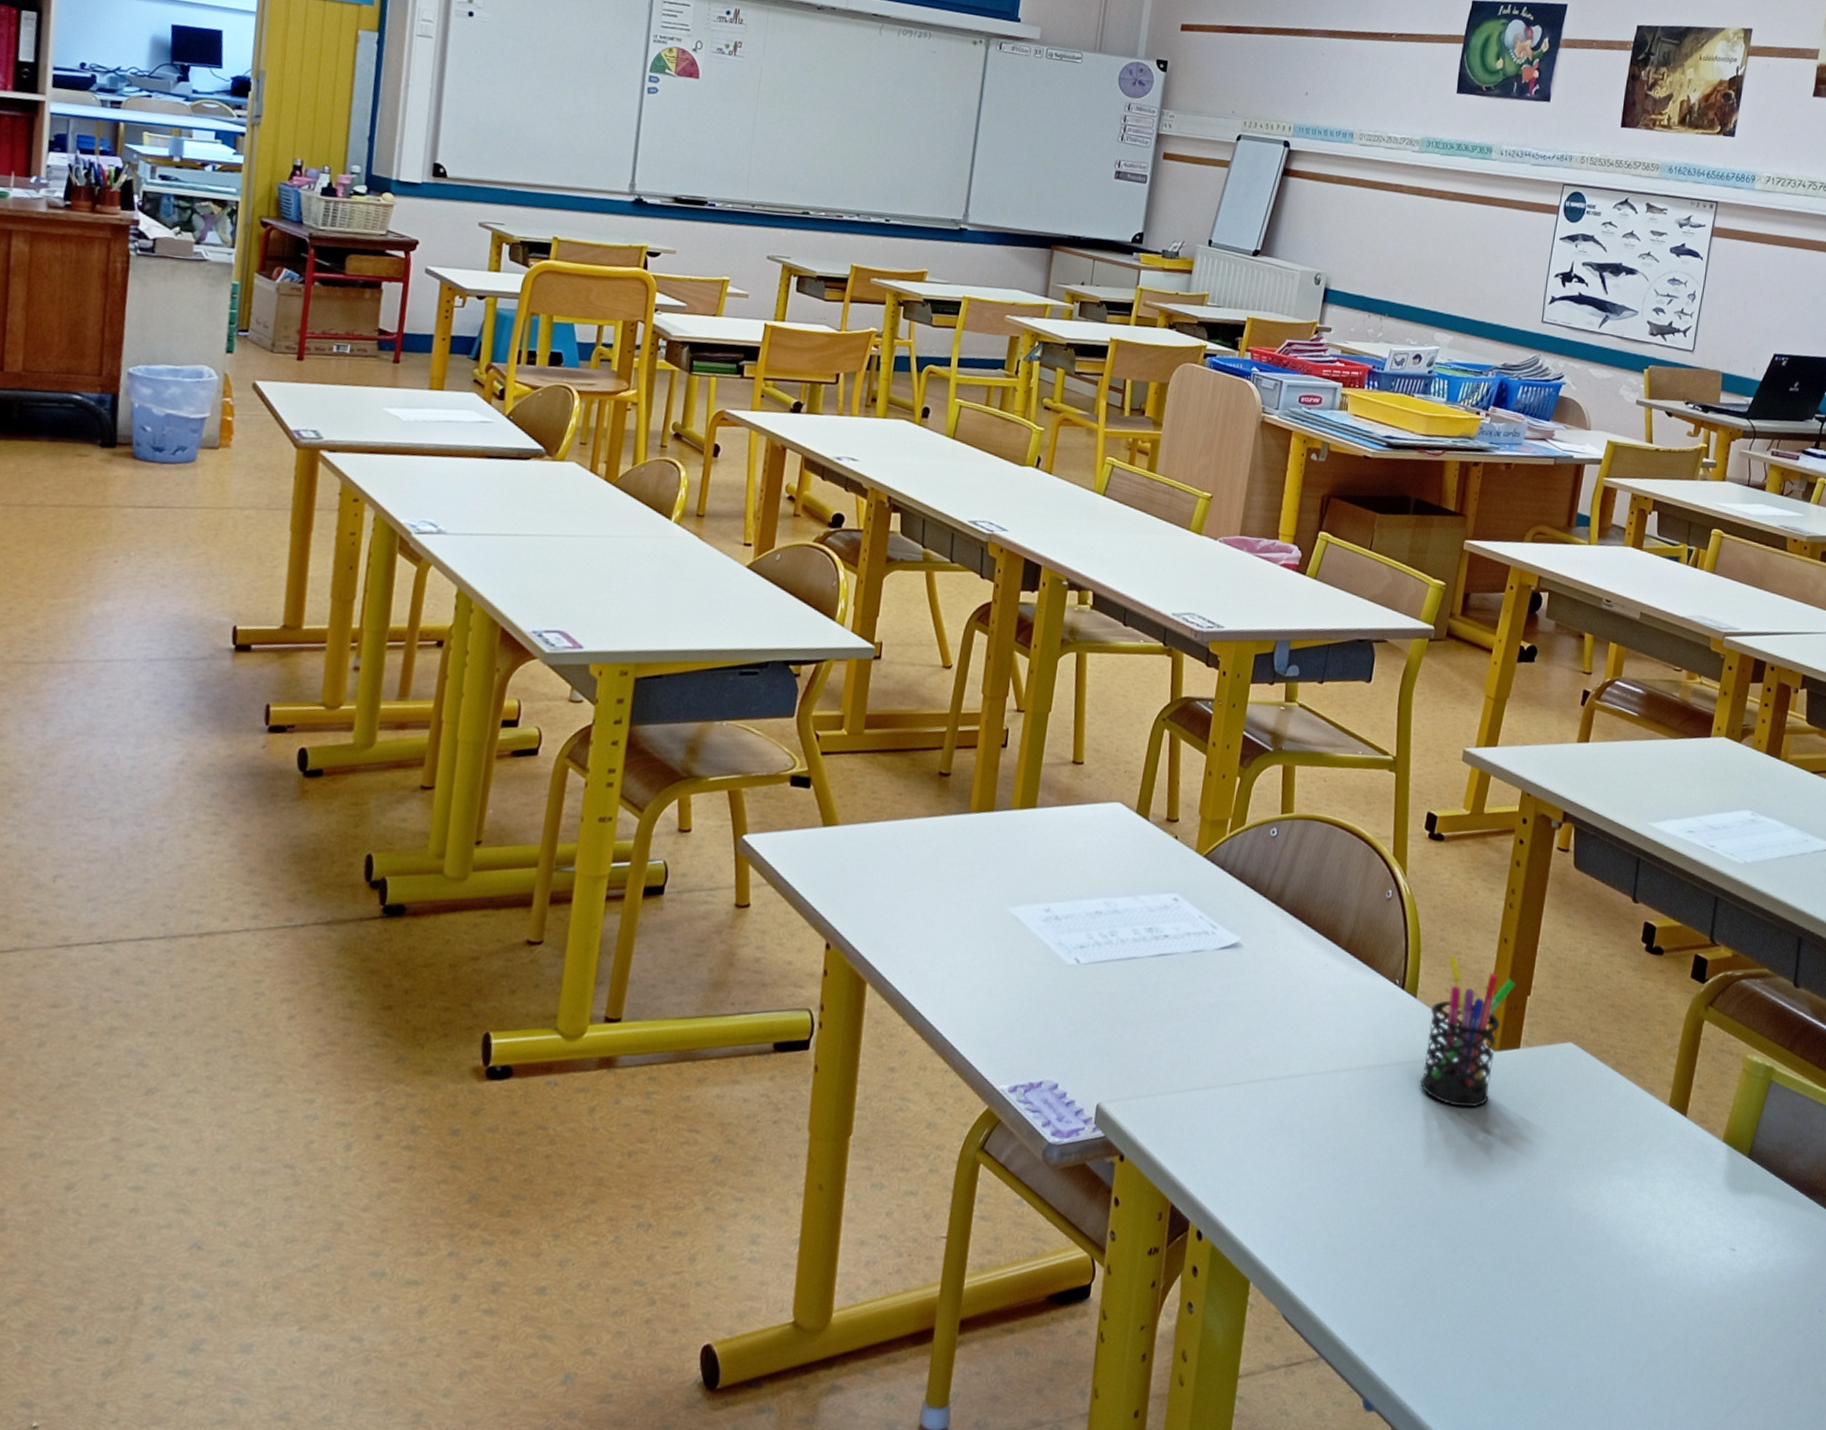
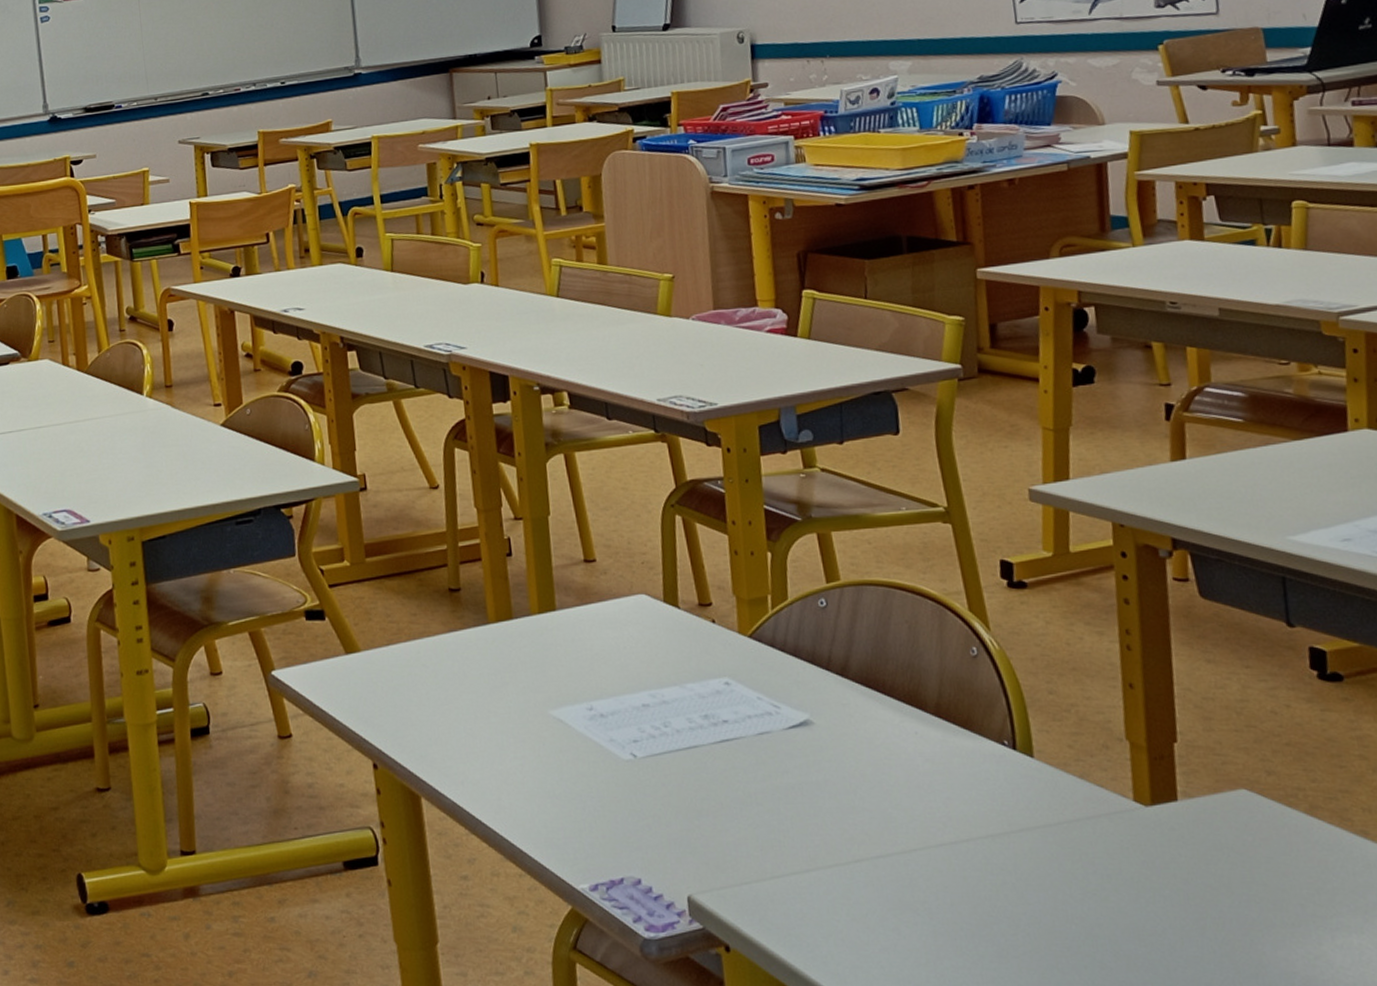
pen holder: present [1420,955,1516,1108] -> none [1055,708,1157,870]

